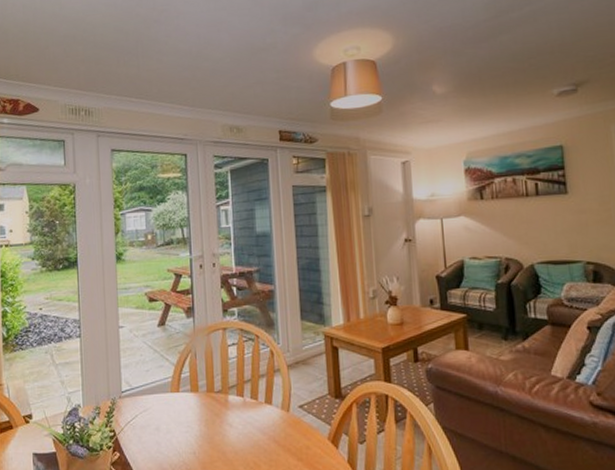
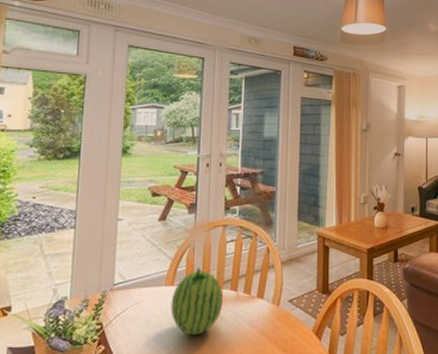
fruit: none [178,374,231,442] -> present [170,268,224,335]

